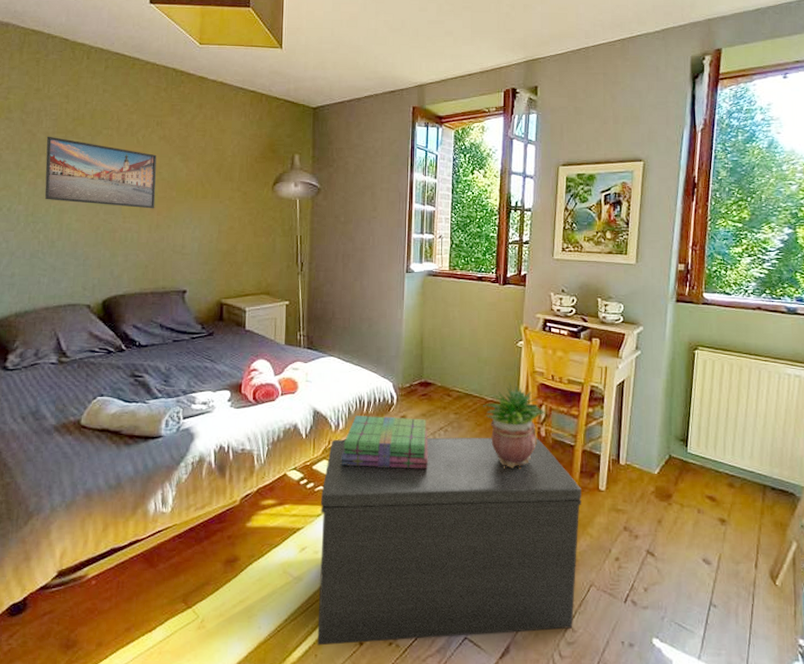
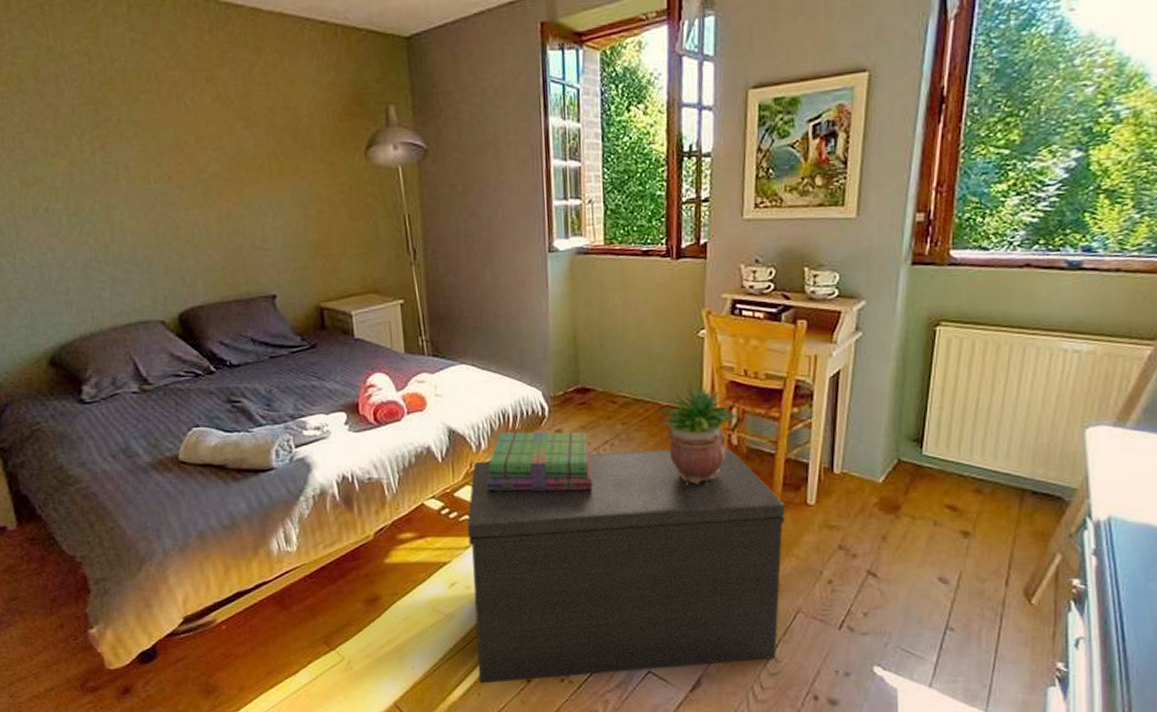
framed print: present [44,136,157,209] -> none [72,109,222,195]

